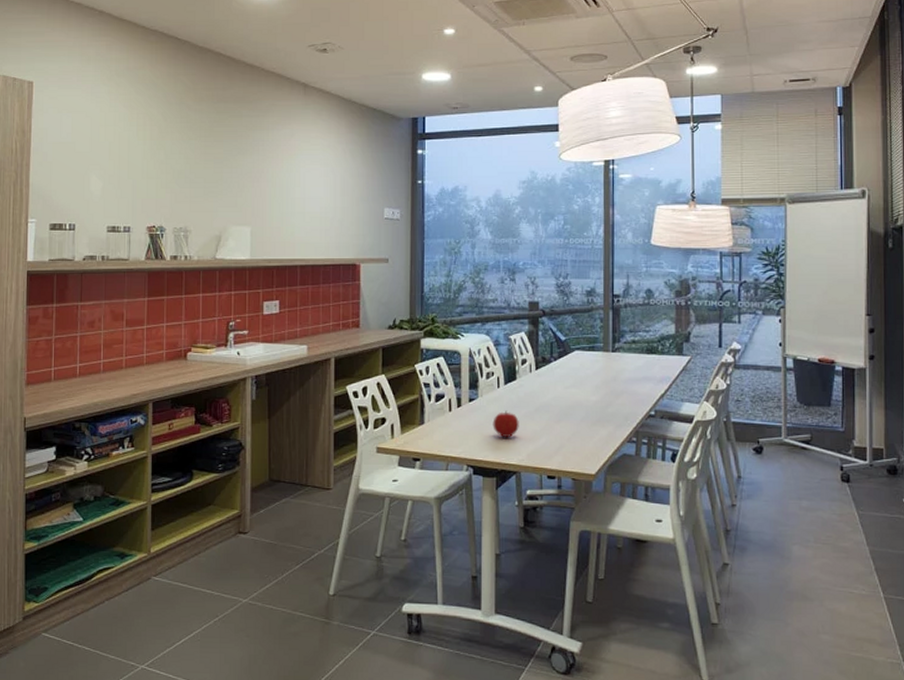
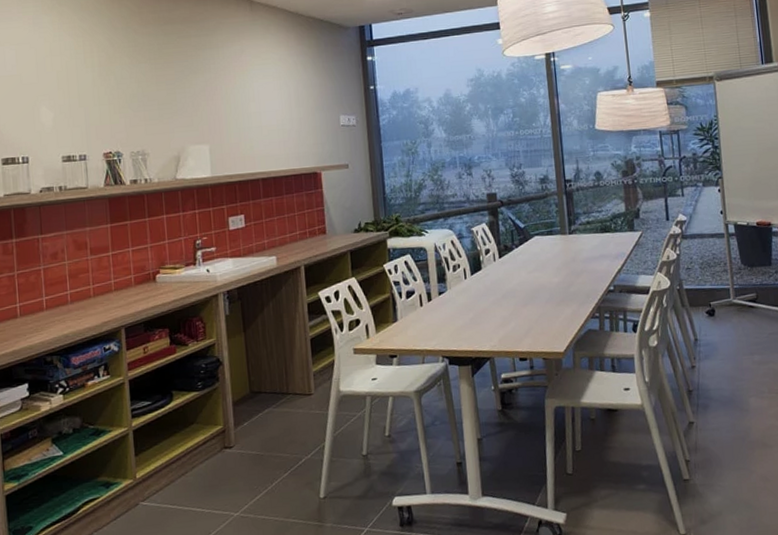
fruit: present [493,410,519,438] -> none [463,300,489,327]

